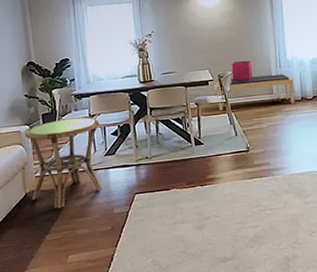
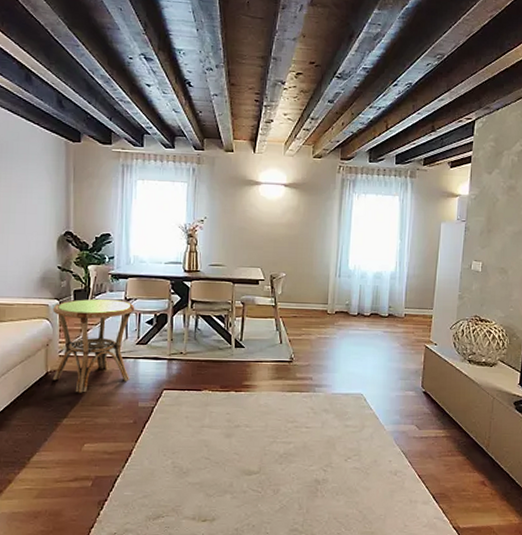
bench: present [216,74,295,111] -> none [265,281,352,318]
storage bin: present [231,60,253,82] -> none [285,263,309,286]

